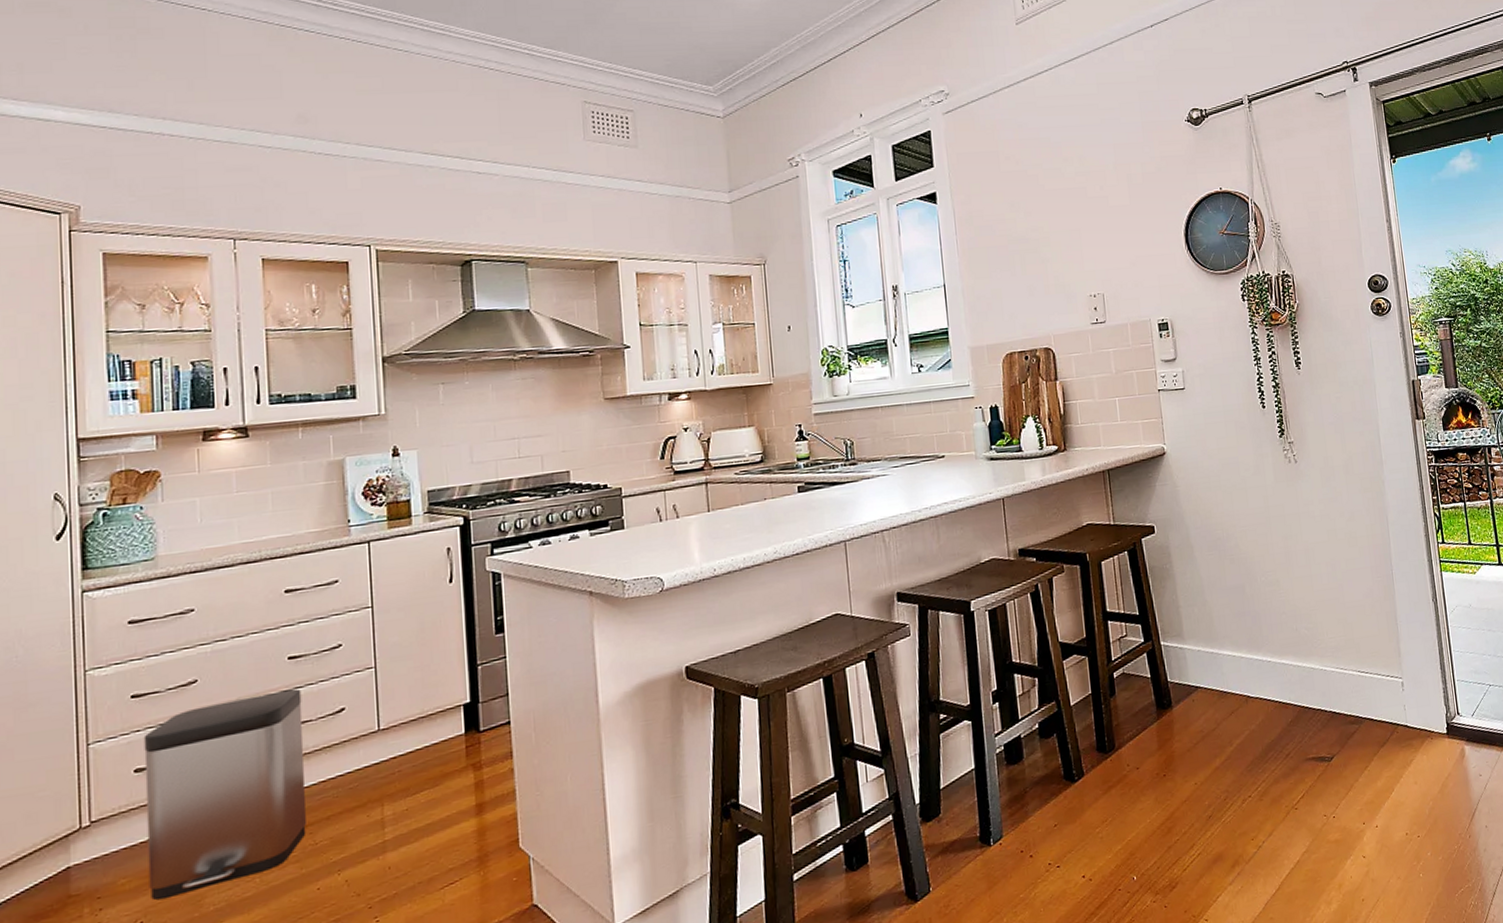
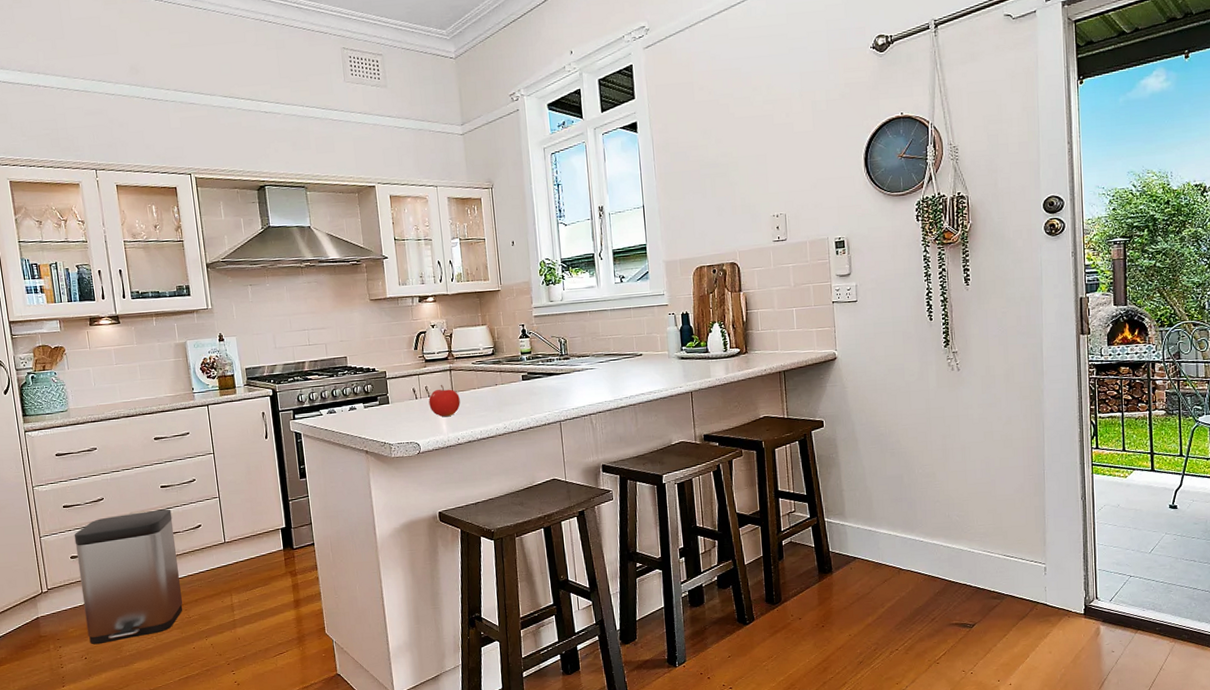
fruit: none [677,502,718,543] -> present [428,385,461,417]

